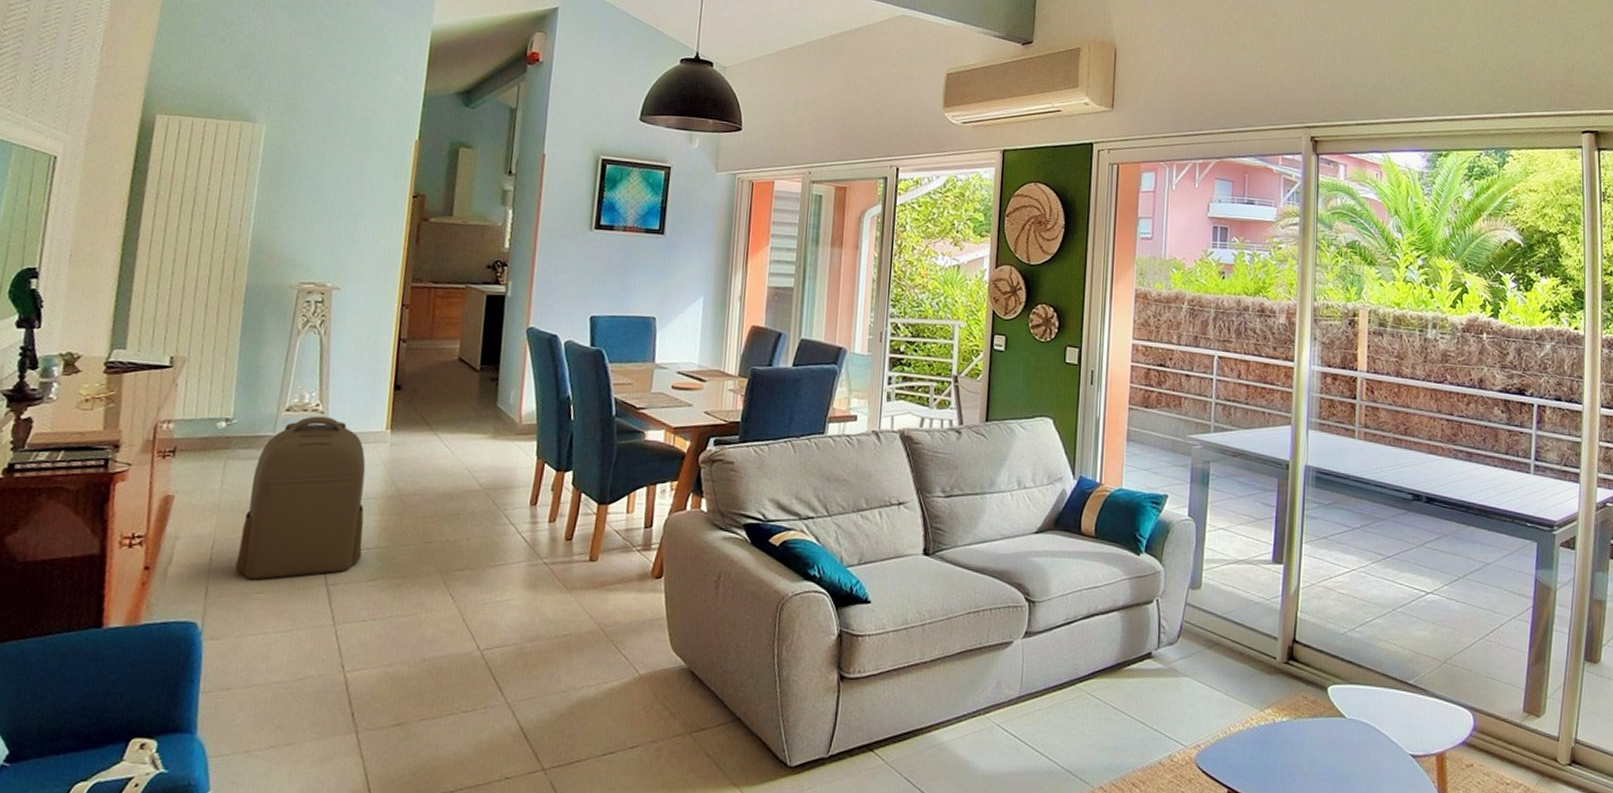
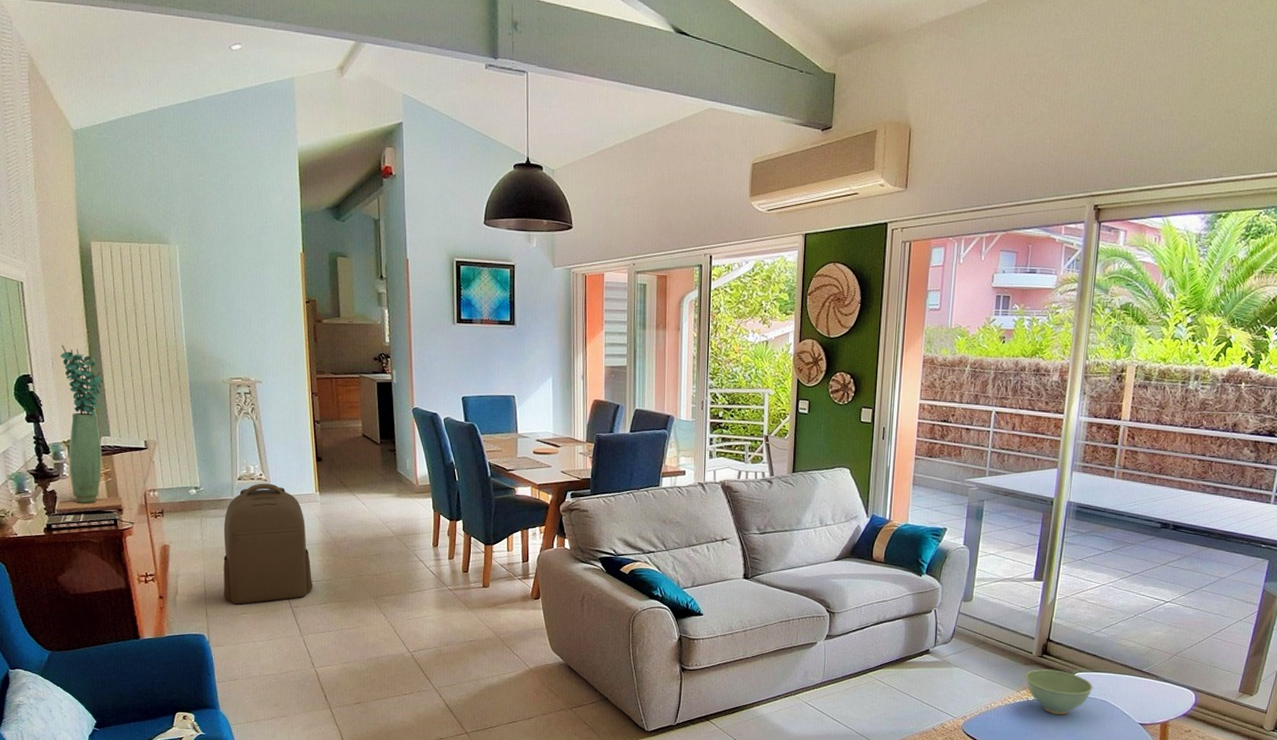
vase: none [54,234,134,438] -> present [60,345,104,505]
bowl: none [1268,680,1352,744] -> present [1024,669,1093,715]

